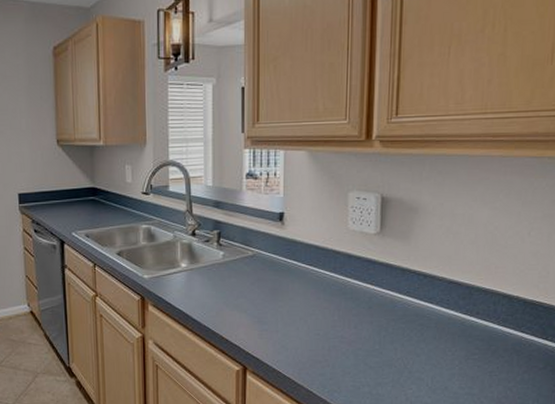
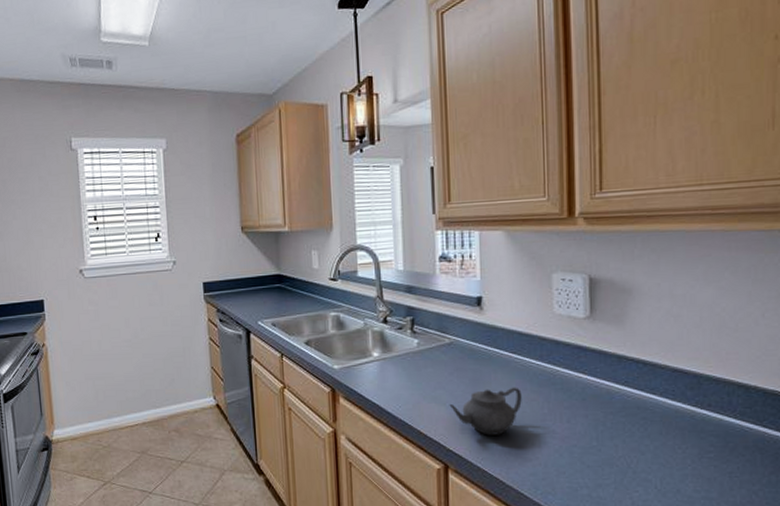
teapot: none [250,296,315,340] -> present [449,387,522,435]

